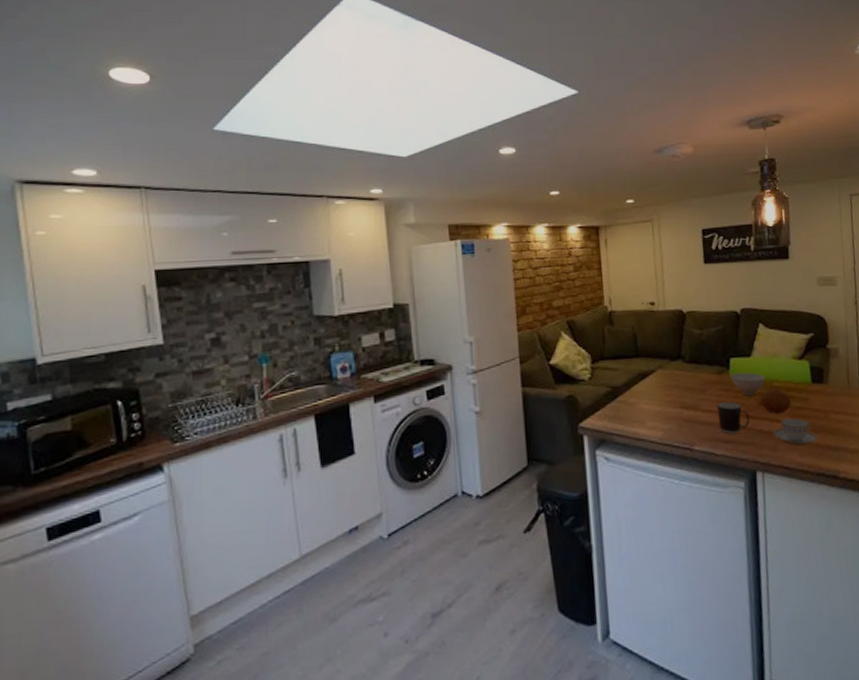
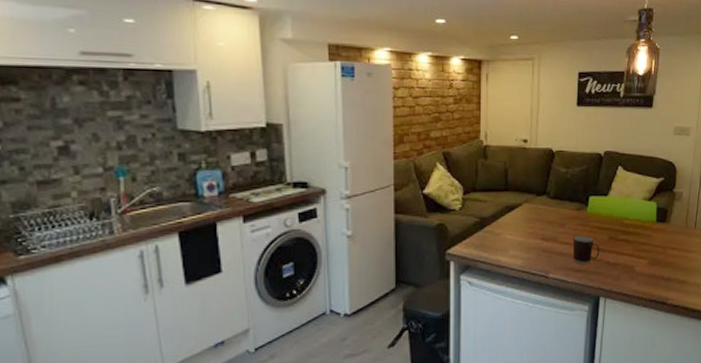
bowl: present [731,372,766,396] -> none [588,210,618,231]
fruit: present [760,389,791,413] -> none [611,226,636,247]
teacup: present [772,418,819,446] -> none [618,252,655,276]

